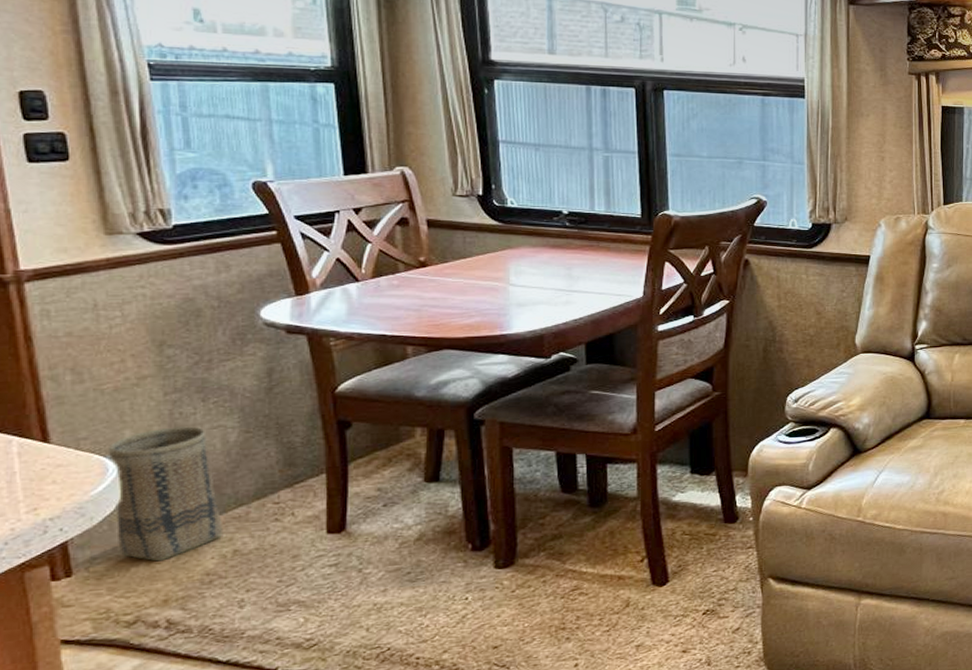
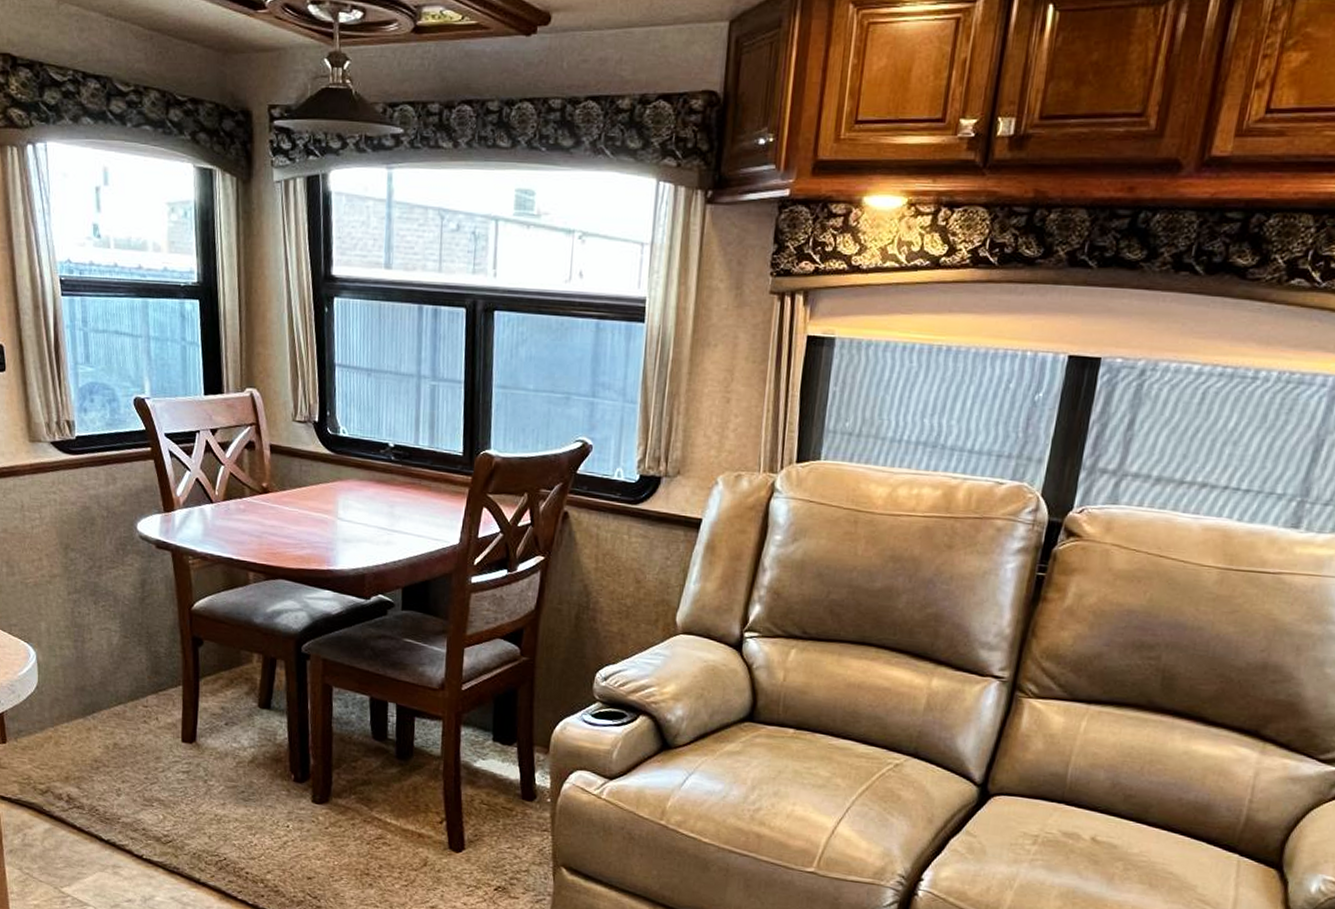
basket: present [107,426,222,562] -> none [30,624,107,743]

